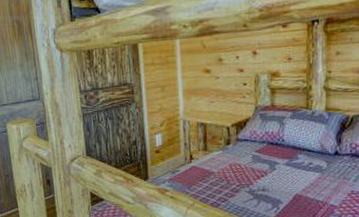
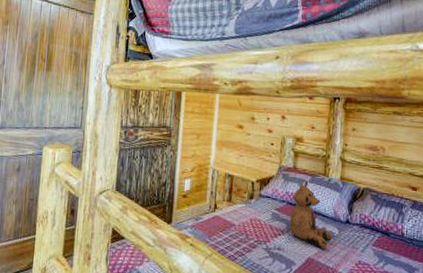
teddy bear: none [272,117,320,185] -> present [289,181,332,250]

